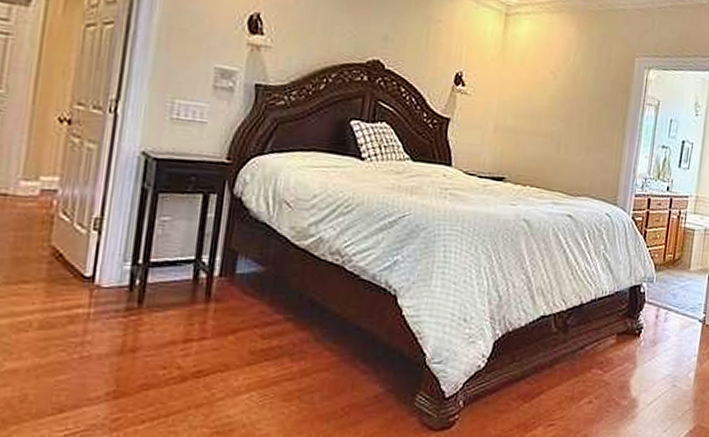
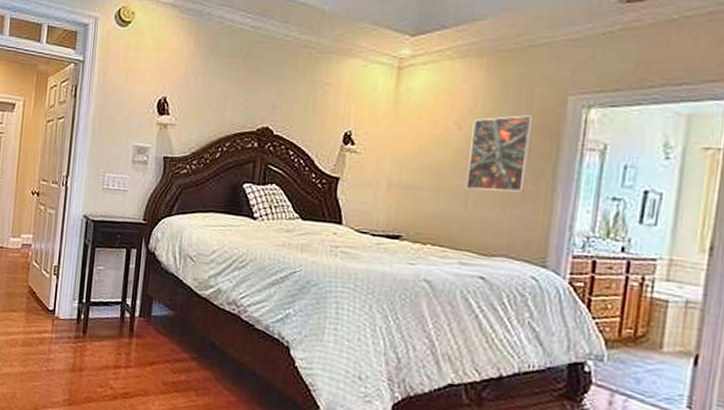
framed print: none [559,70,611,139] -> present [466,115,534,193]

